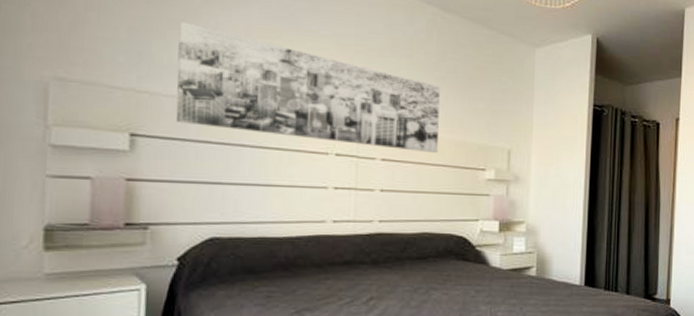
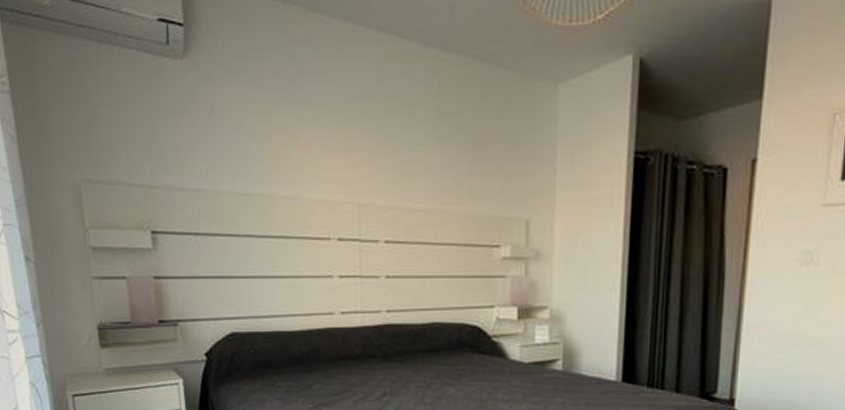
wall art: present [175,22,440,154] -> none [178,106,446,231]

